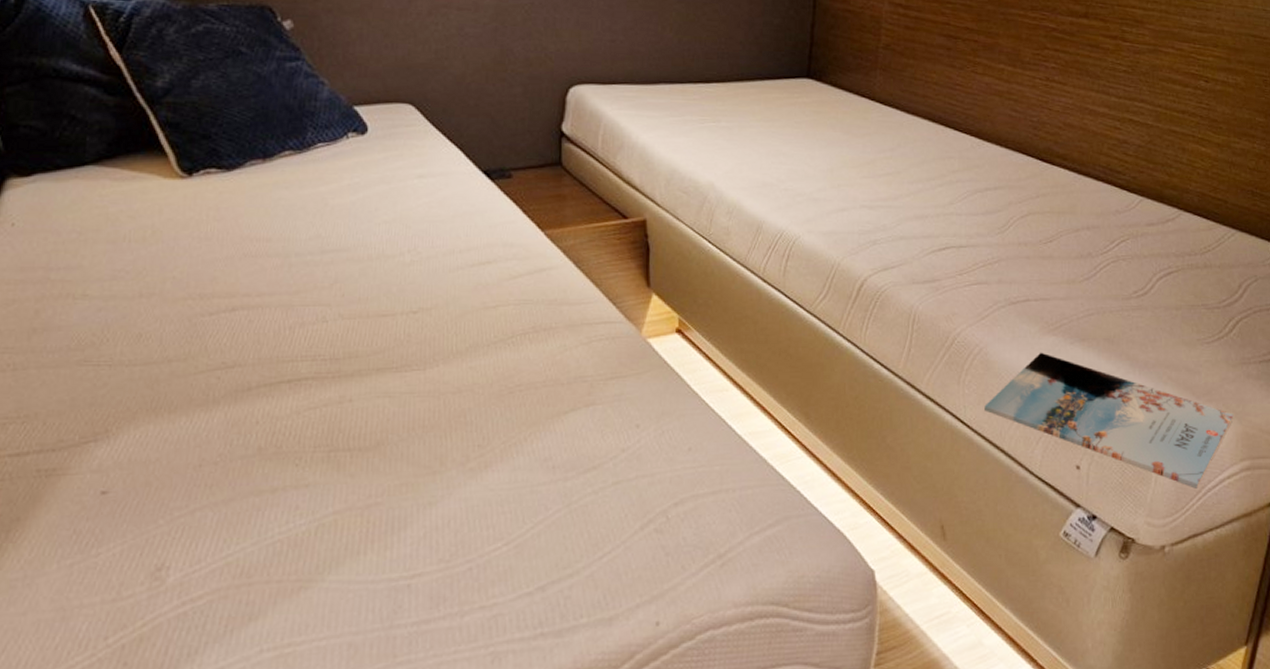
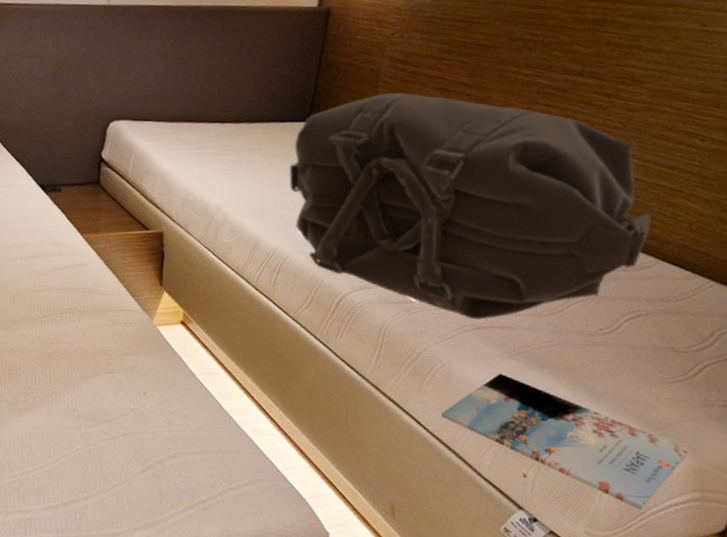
duffel bag: none [790,40,1170,294] -> present [289,92,652,320]

